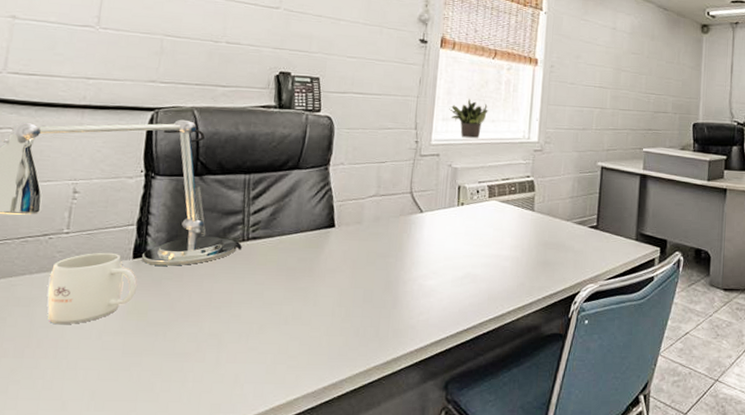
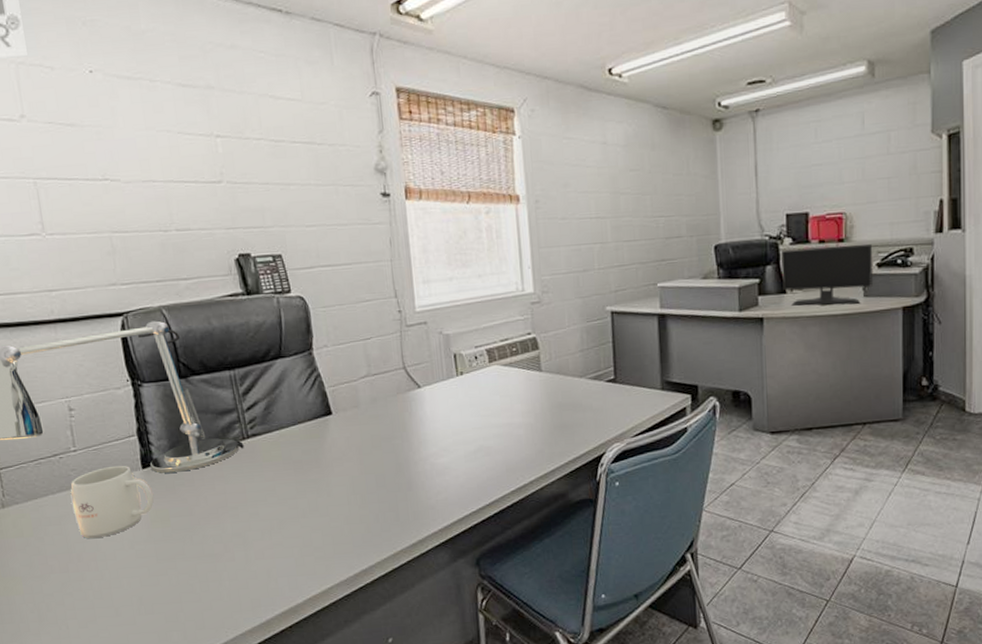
potted plant: present [449,98,488,139] -> none [428,254,472,300]

